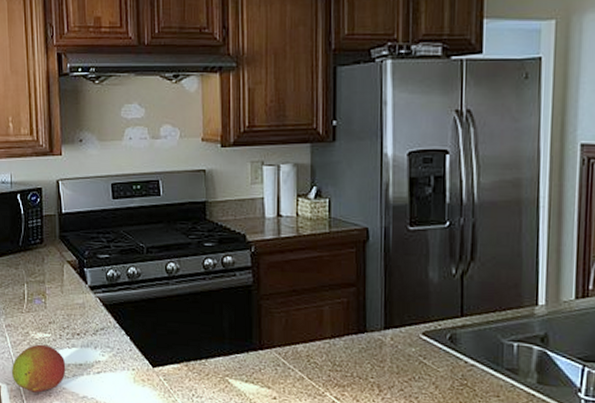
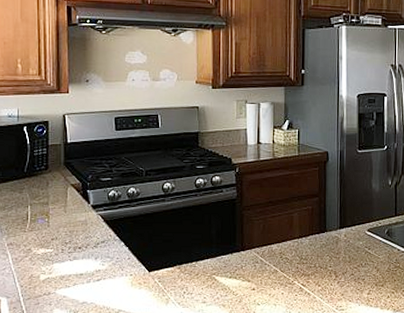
fruit: present [11,344,66,393] -> none [12,259,67,303]

